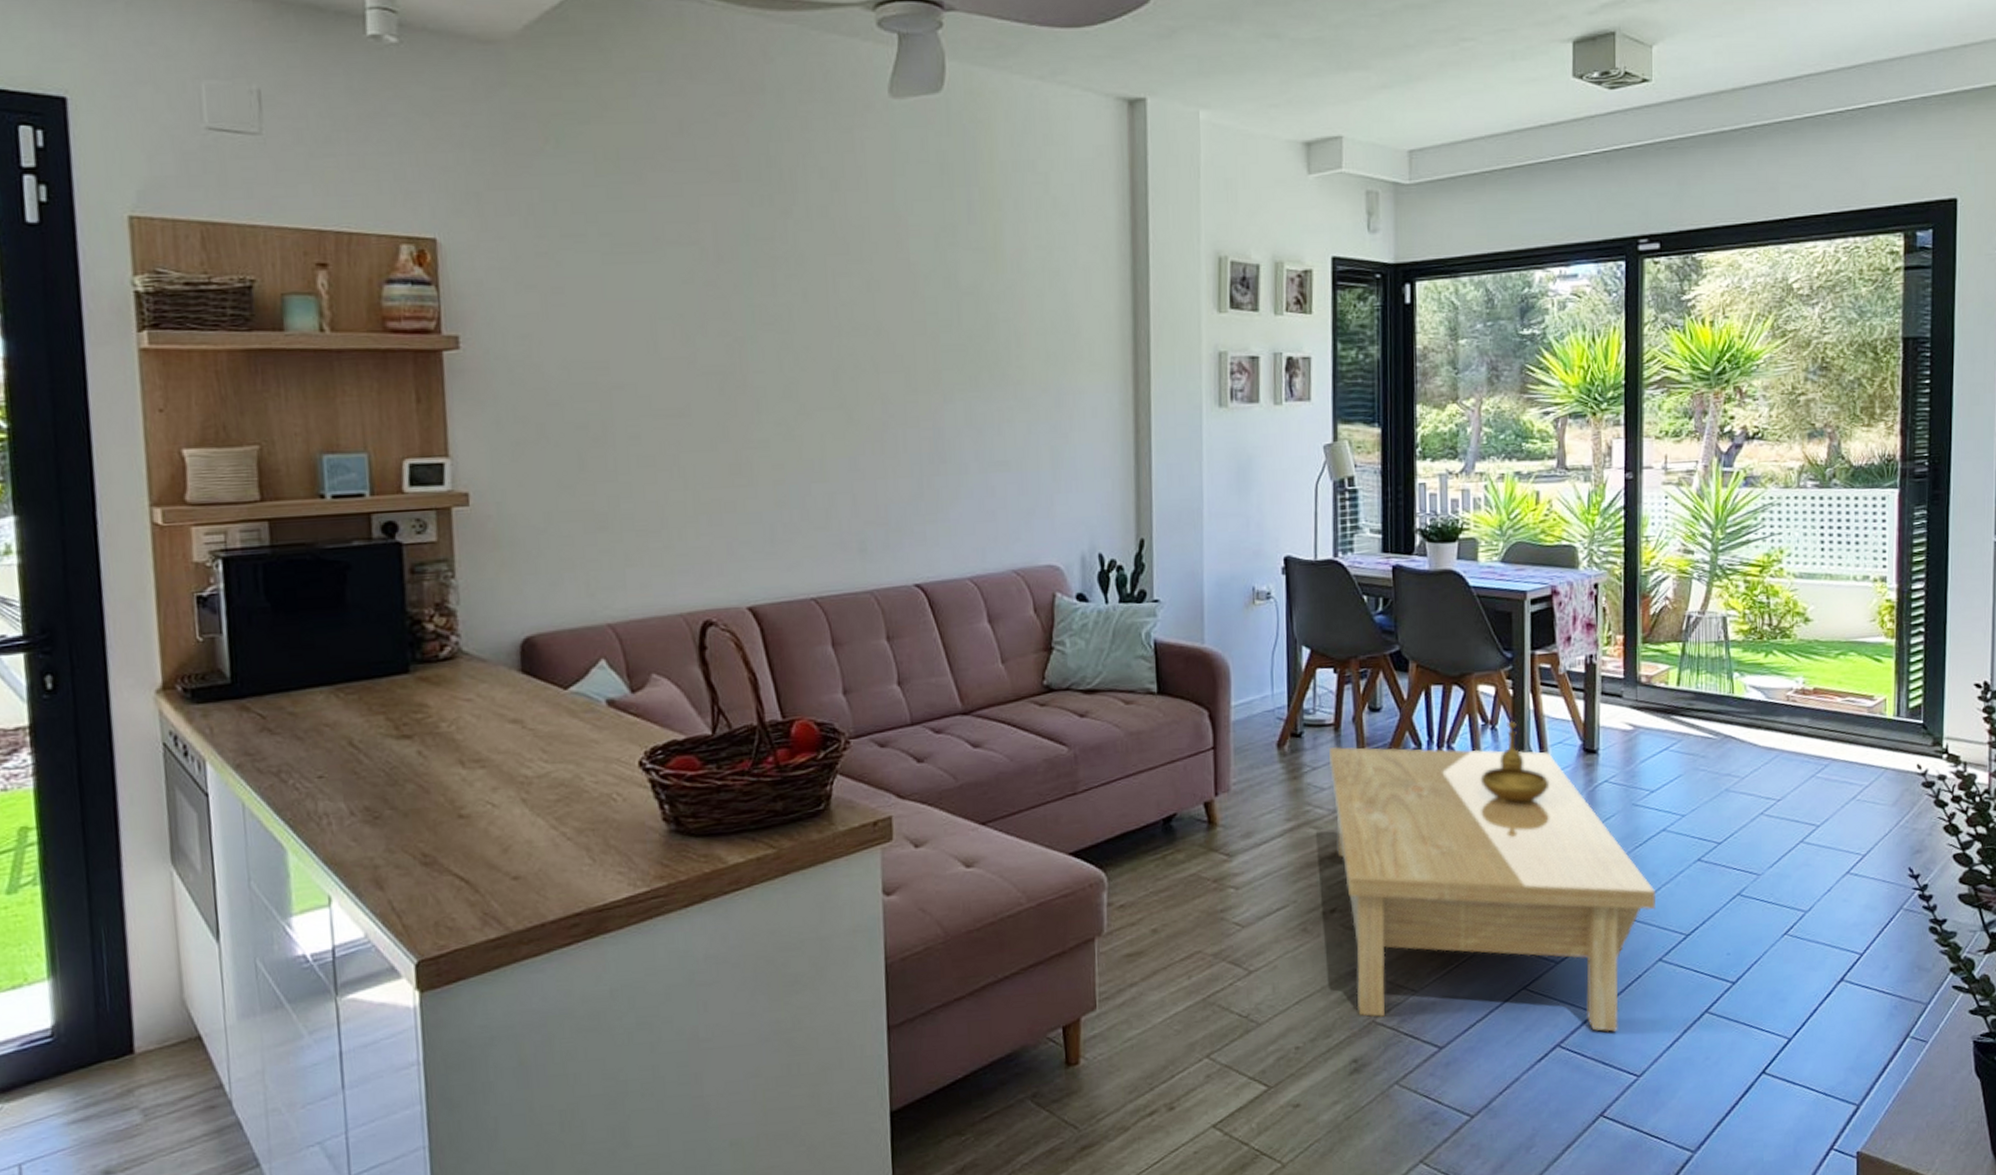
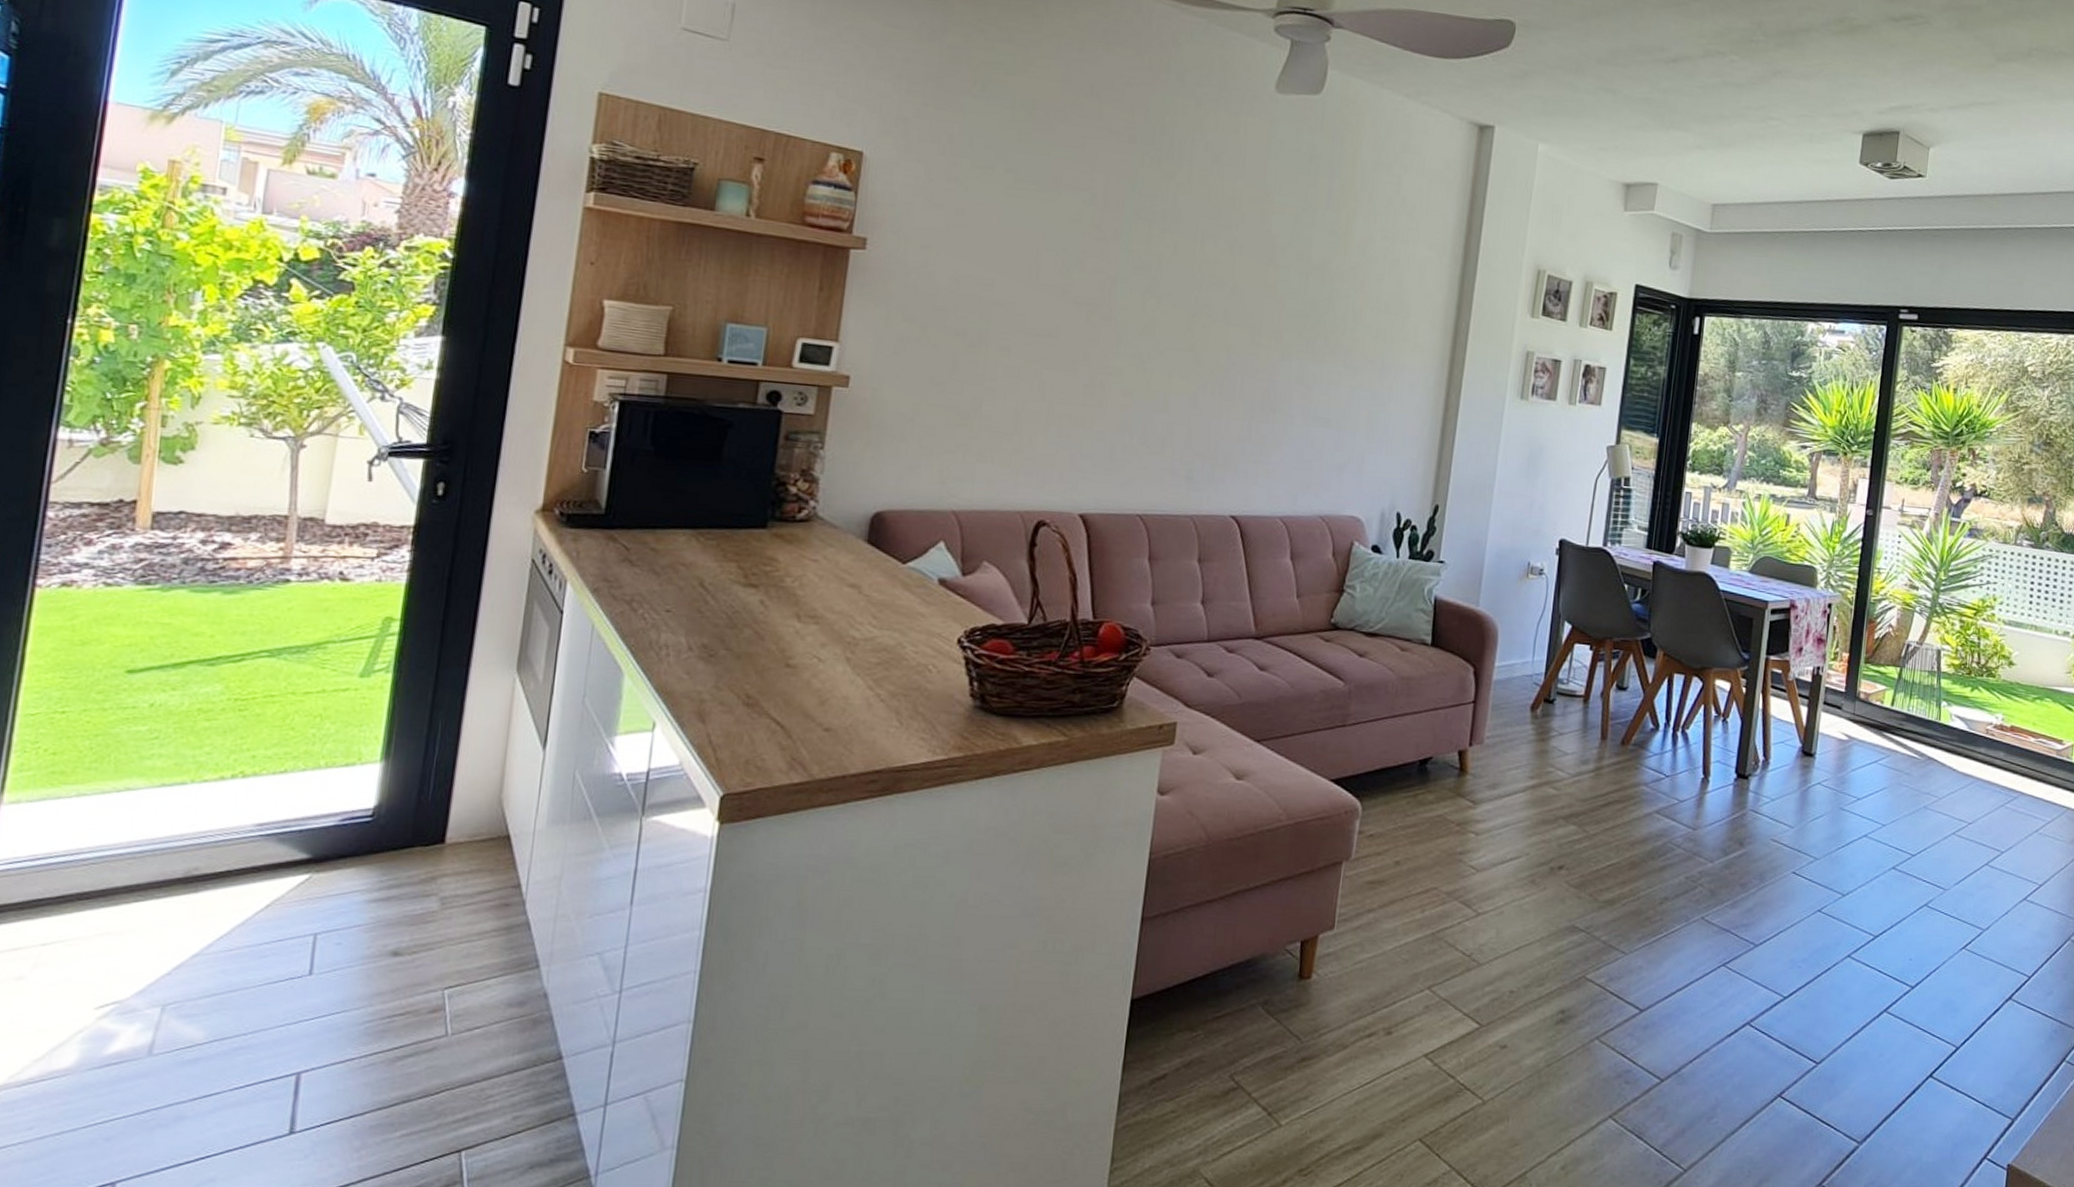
coffee table: present [1329,746,1656,1032] -> none [1570,716,1852,1018]
decorative bowl: present [1480,721,1550,805] -> none [1707,716,1769,795]

